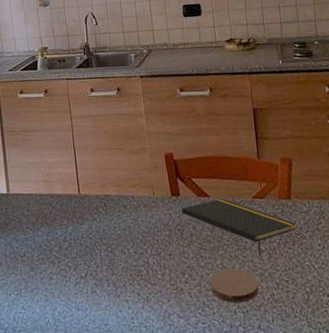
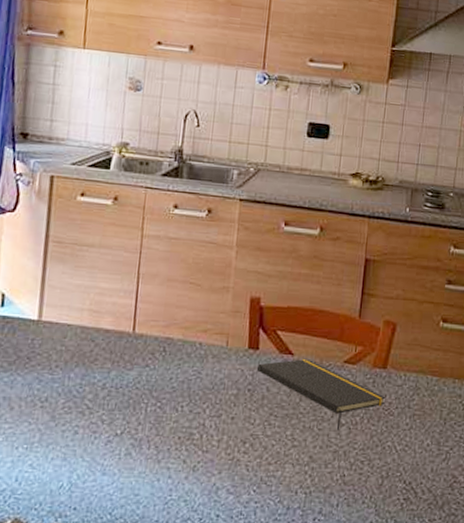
coaster: present [210,268,259,303] -> none [273,441,331,482]

